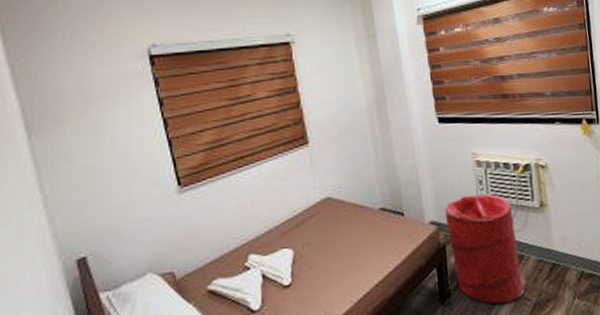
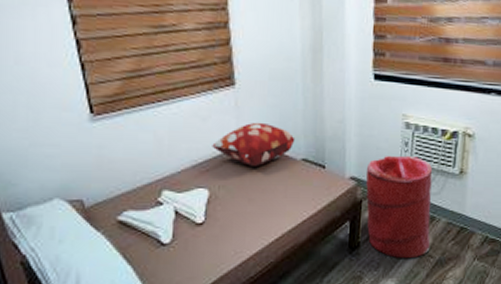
decorative pillow: none [292,176,371,221] -> present [212,122,296,166]

